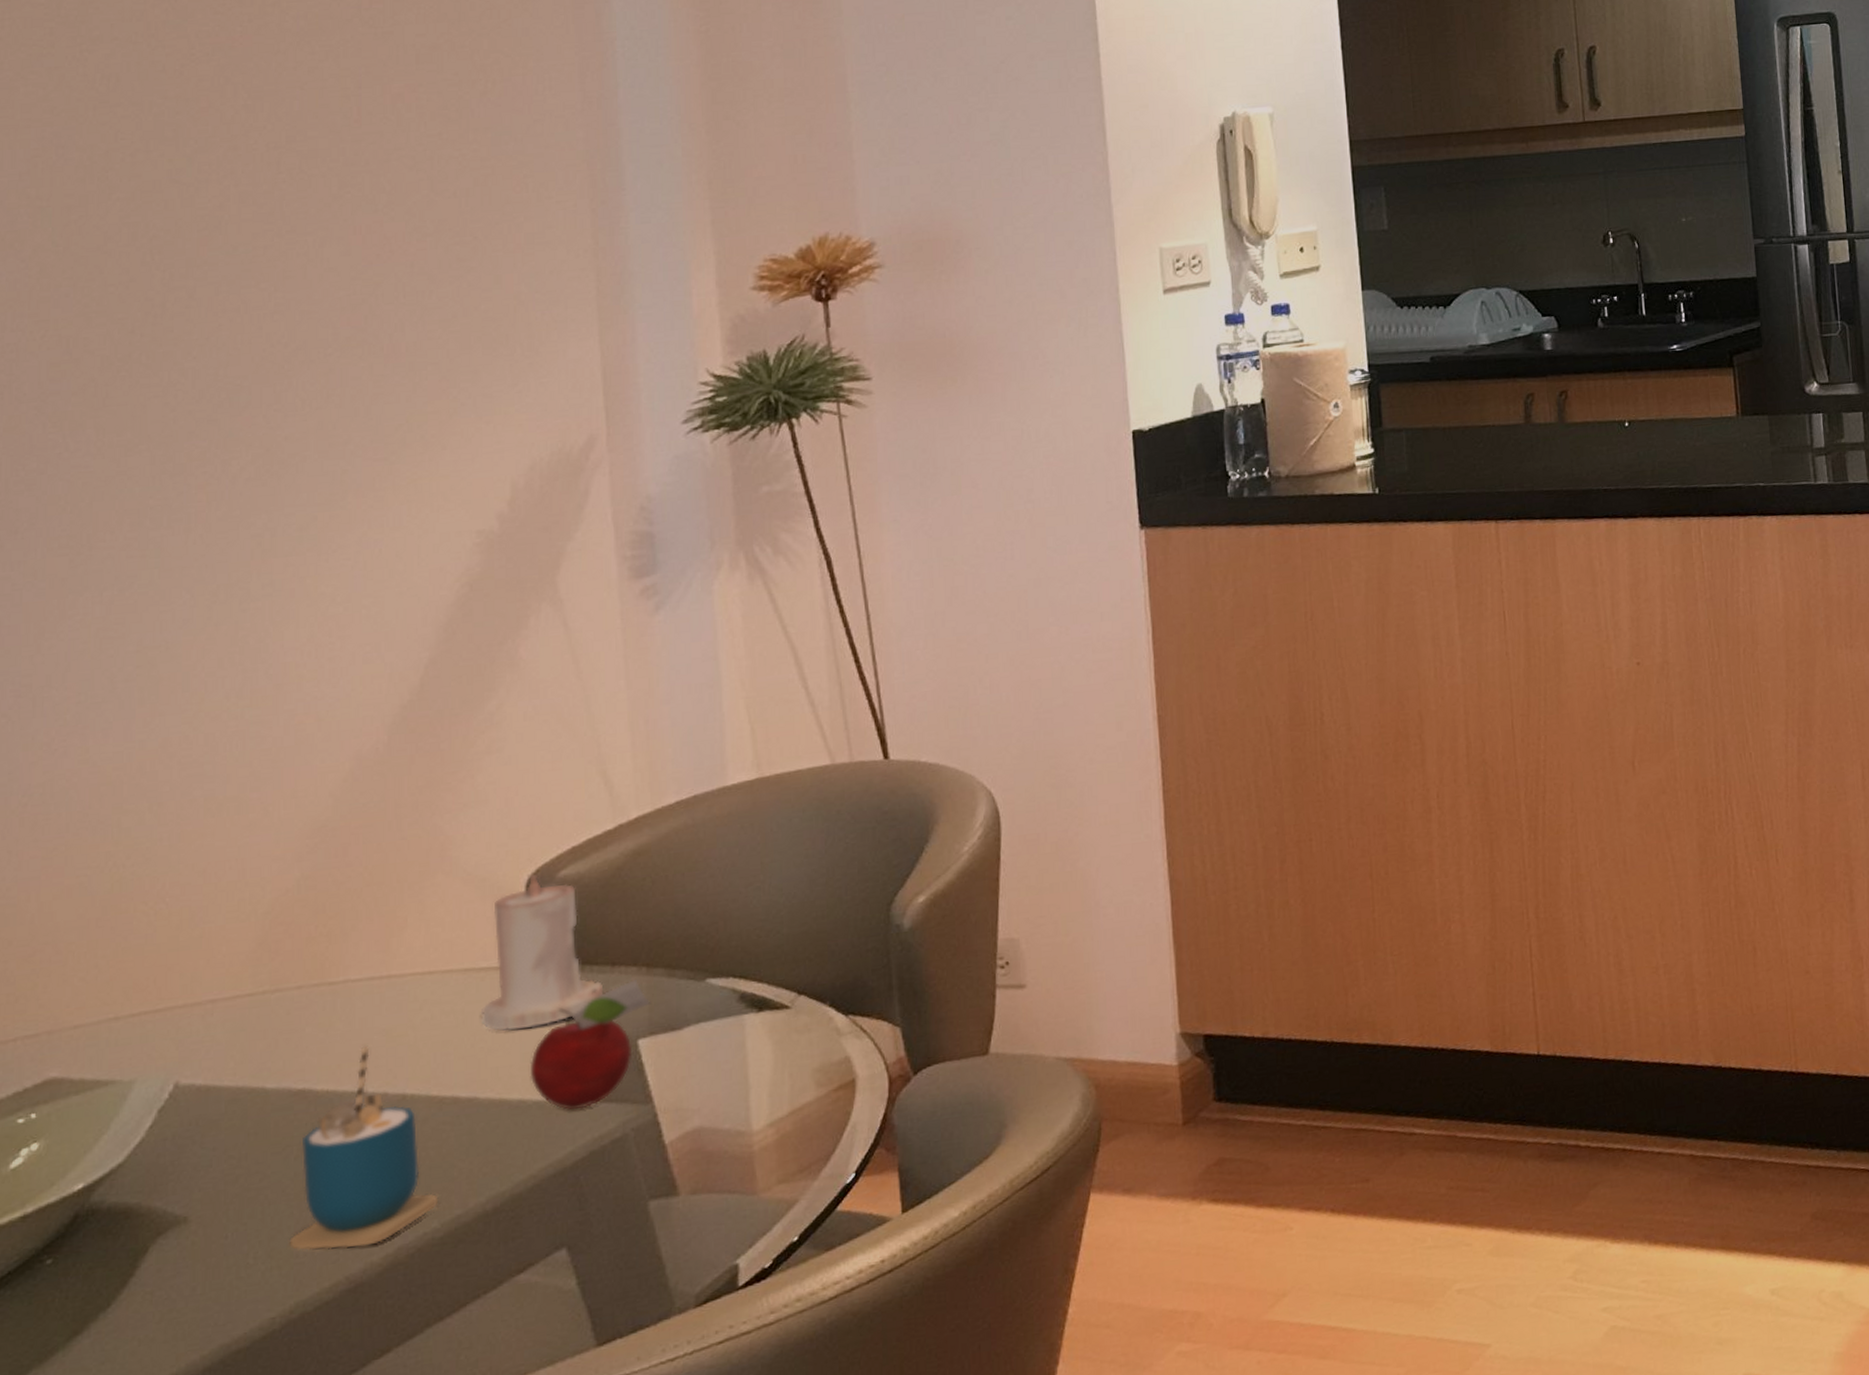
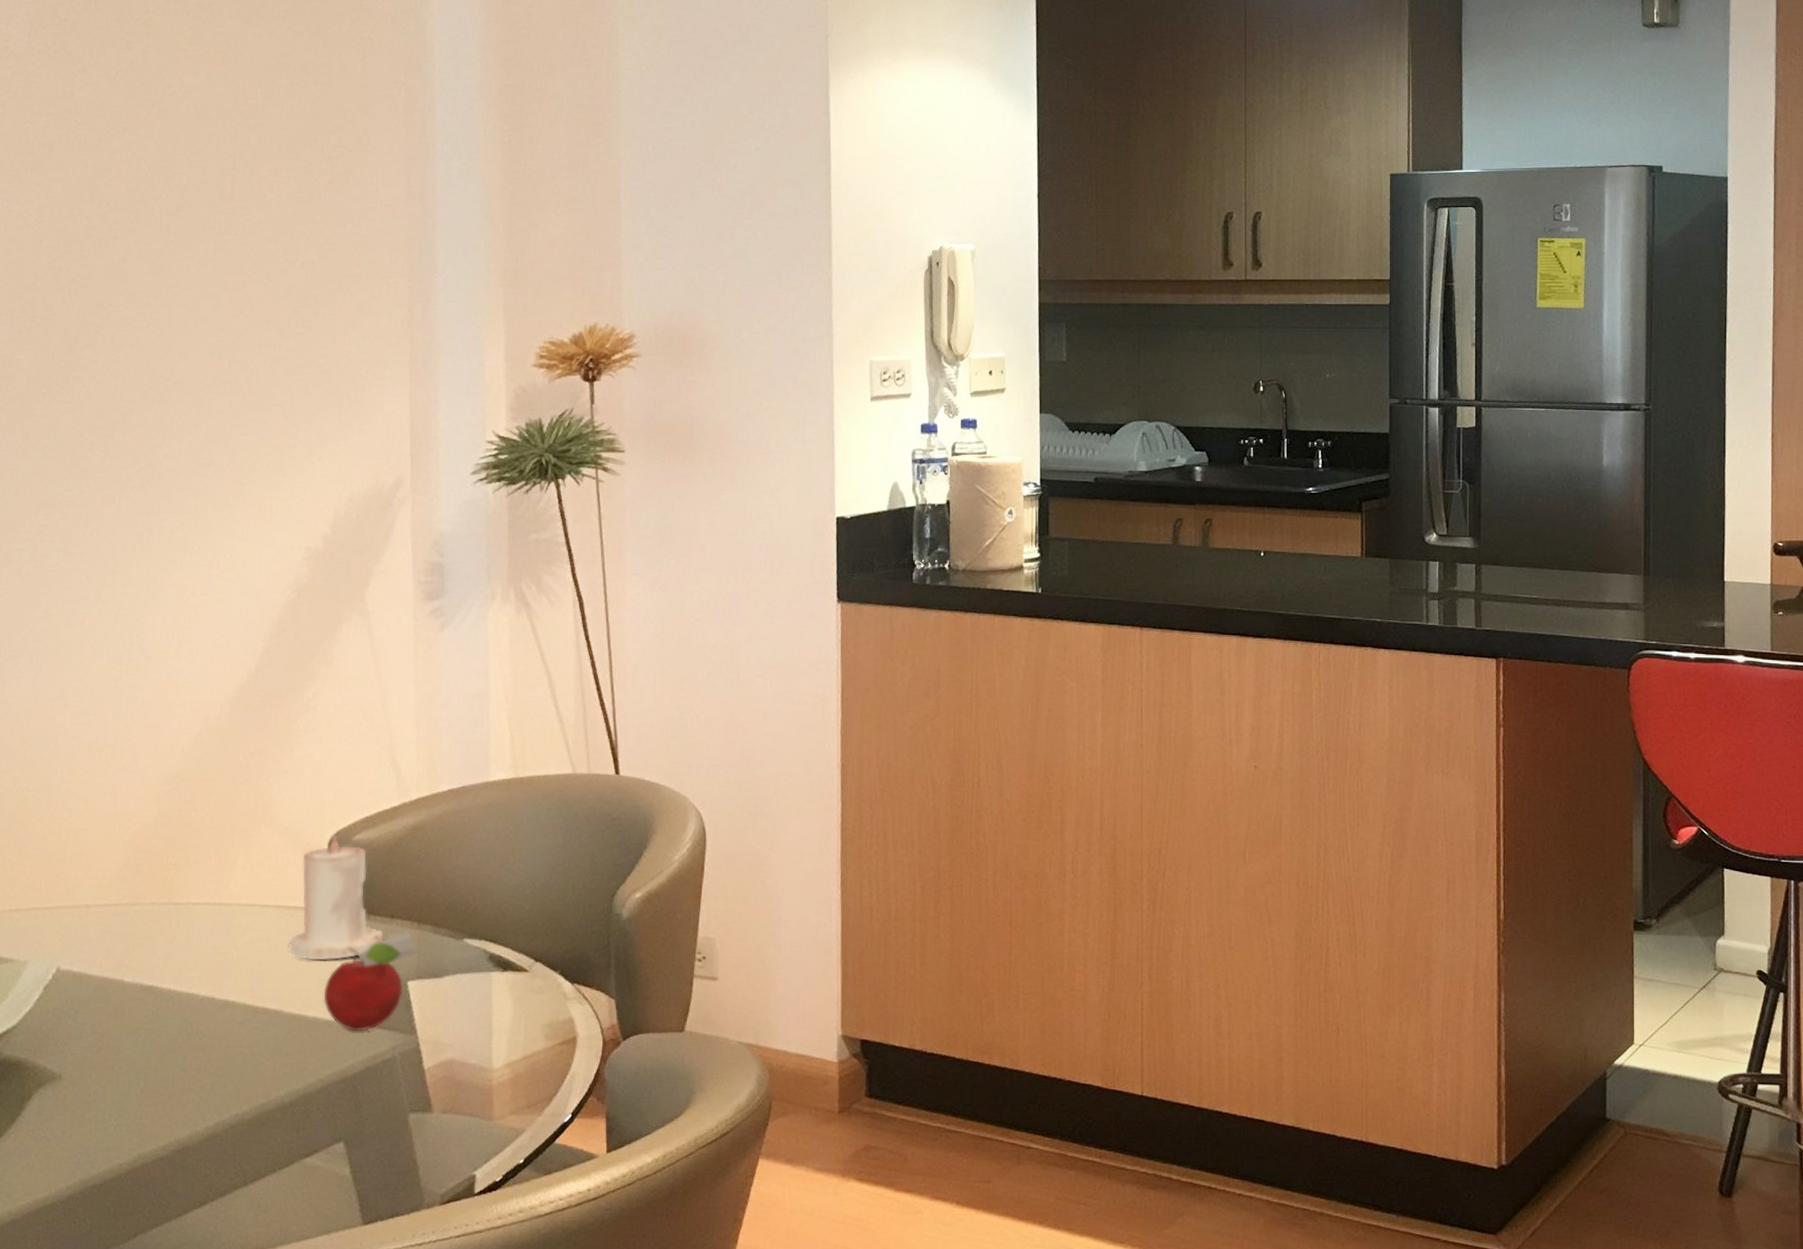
cup: present [289,1045,439,1251] -> none [135,957,249,1118]

